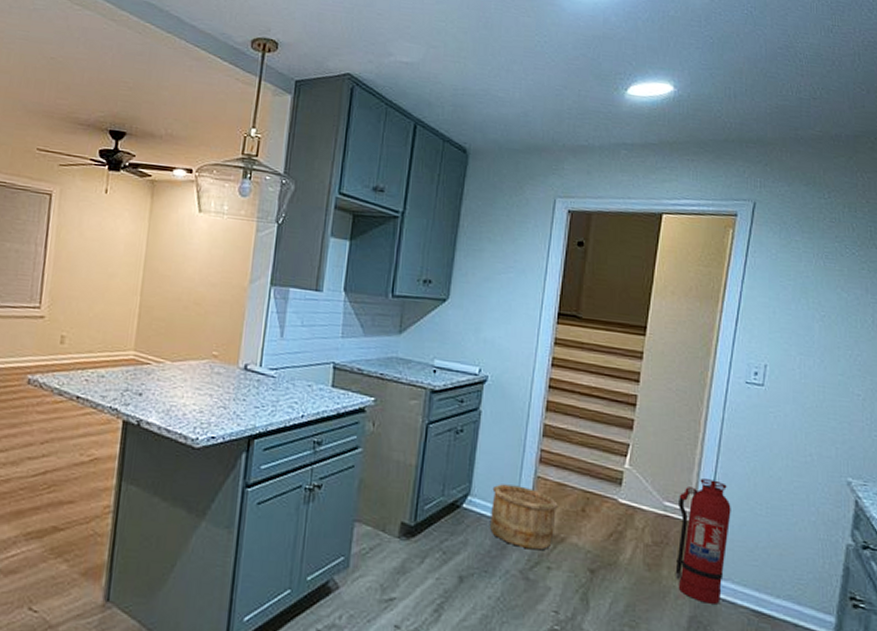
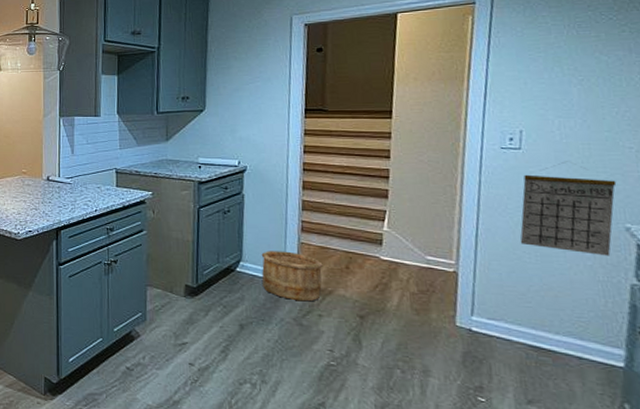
fire extinguisher: present [675,478,731,604] -> none [441,235,498,341]
calendar: none [754,403,844,512] -> present [520,161,617,256]

